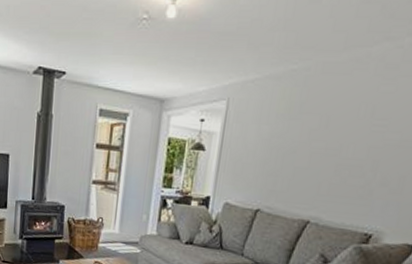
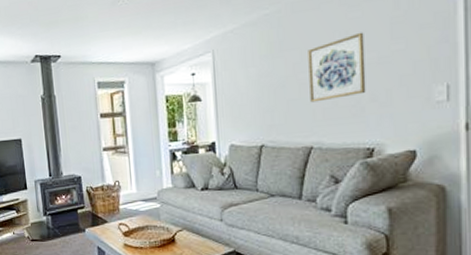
wall art: none [318,109,392,176] -> present [308,32,366,103]

